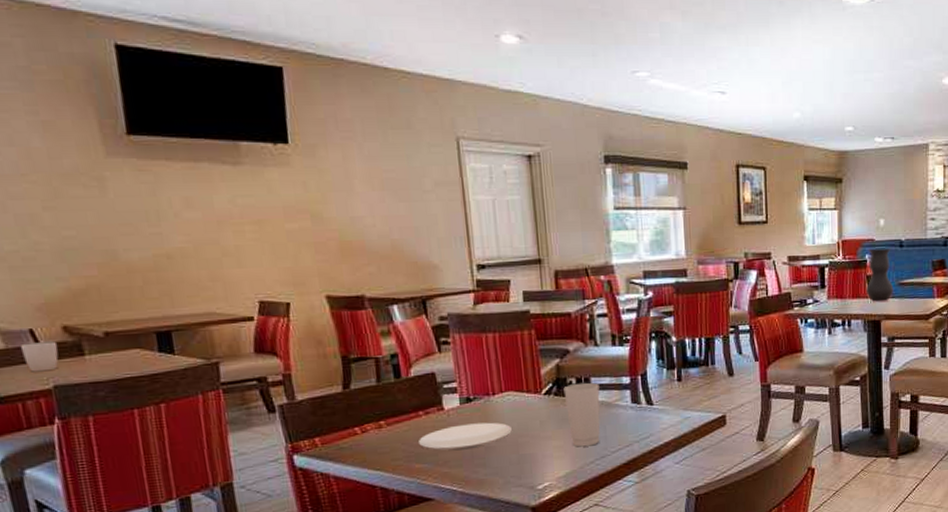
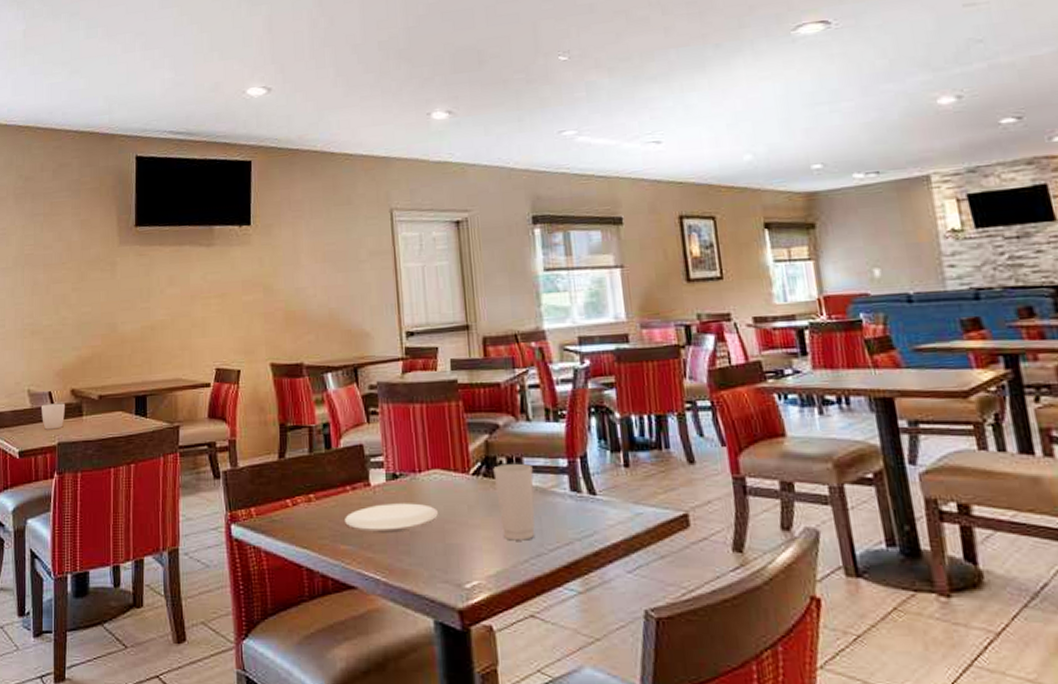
vase: present [865,248,894,303] -> none [861,304,908,375]

